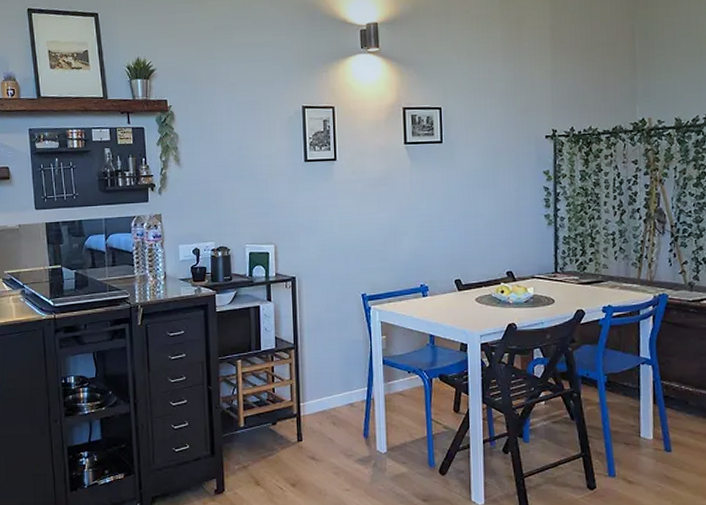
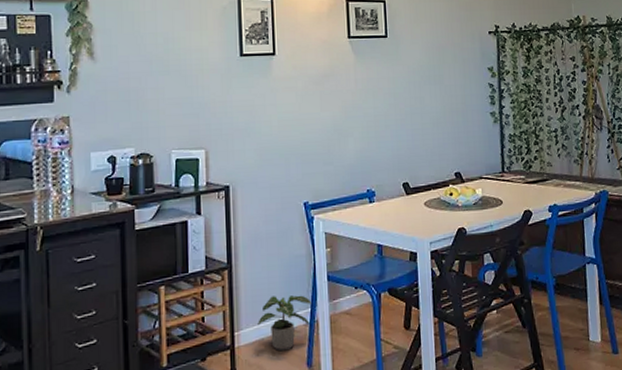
potted plant: none [320,374,368,422] -> present [258,295,312,352]

